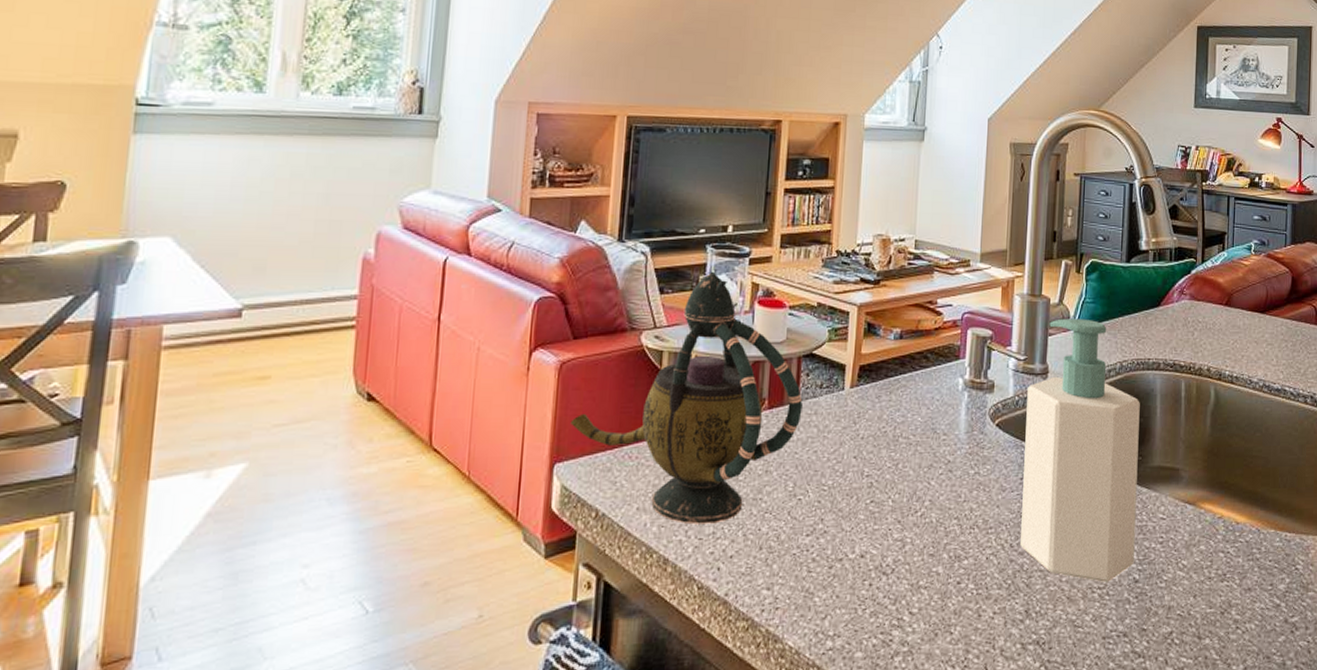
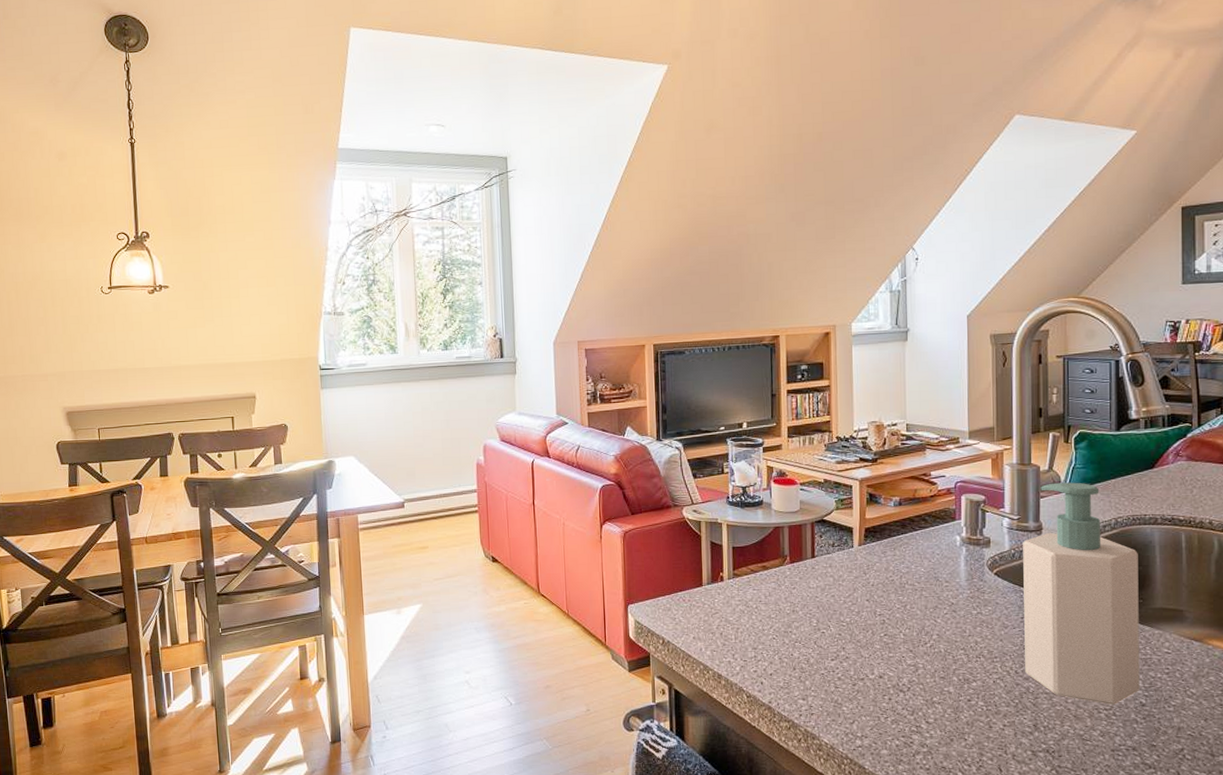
teapot: present [570,271,803,525] -> none [636,459,819,650]

